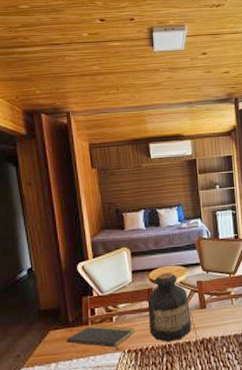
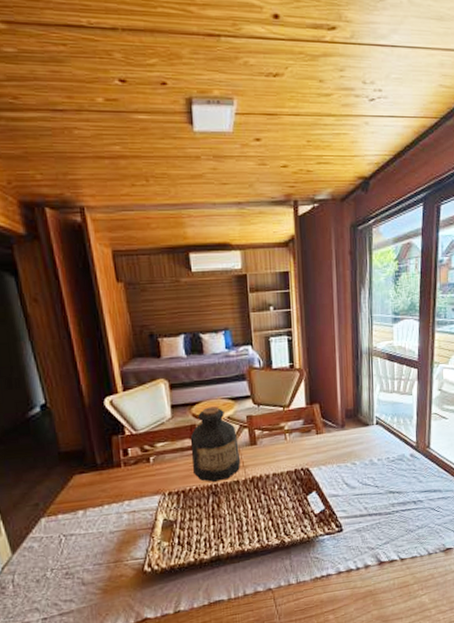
notepad: present [66,324,134,349] -> none [94,466,176,492]

